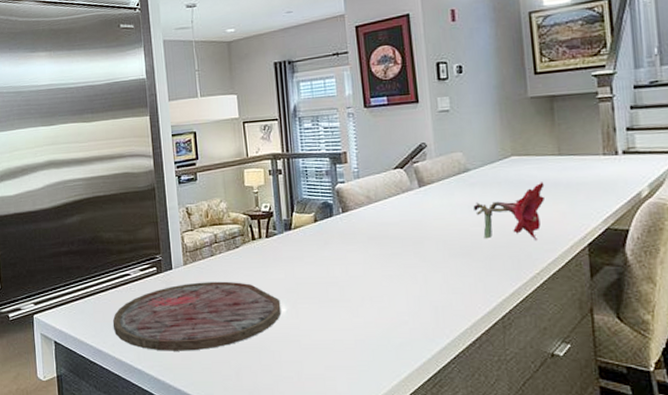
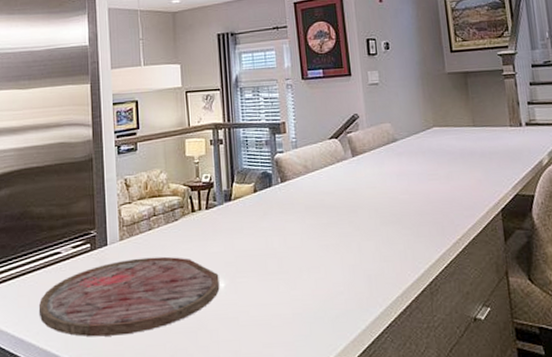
flower: present [473,182,545,240] -> none [401,151,463,207]

